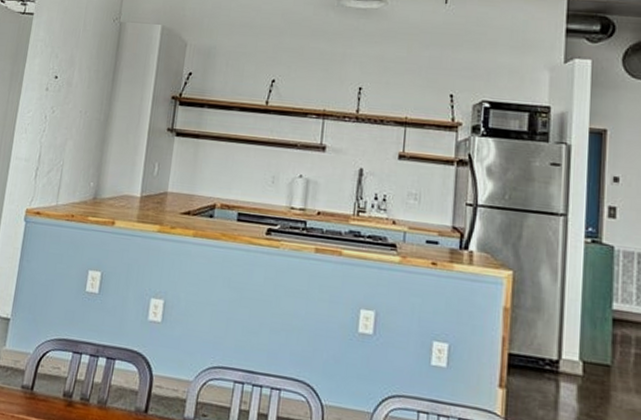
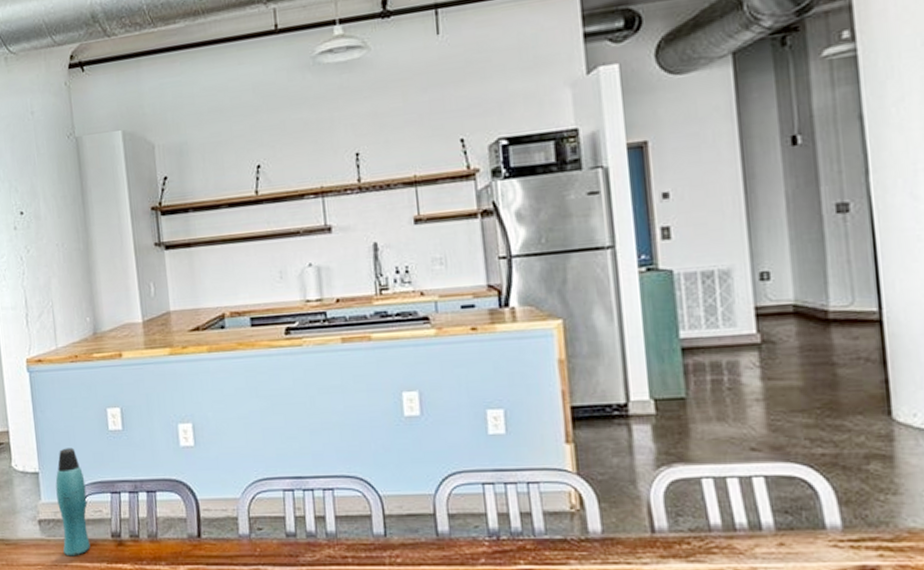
bottle: none [14,300,52,409] -> present [55,447,90,557]

